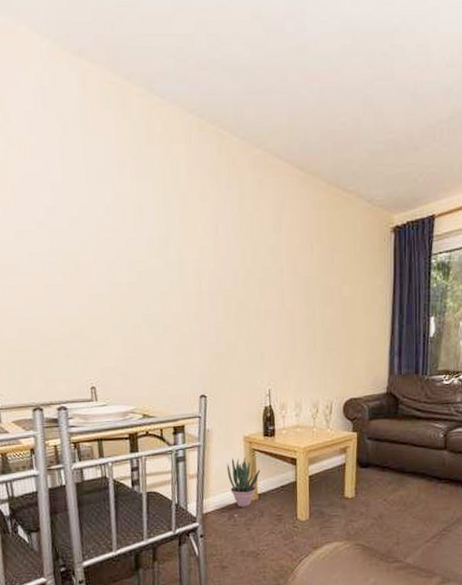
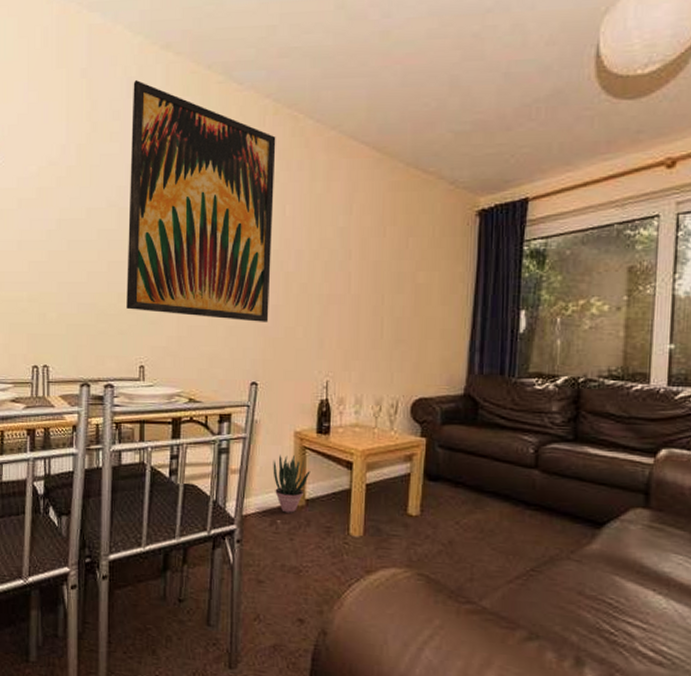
wall art: none [47,90,212,339] -> present [126,80,276,322]

